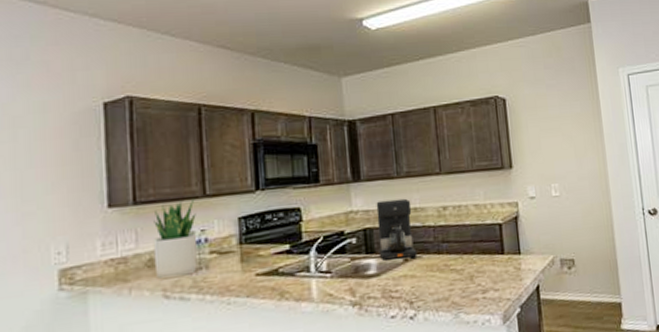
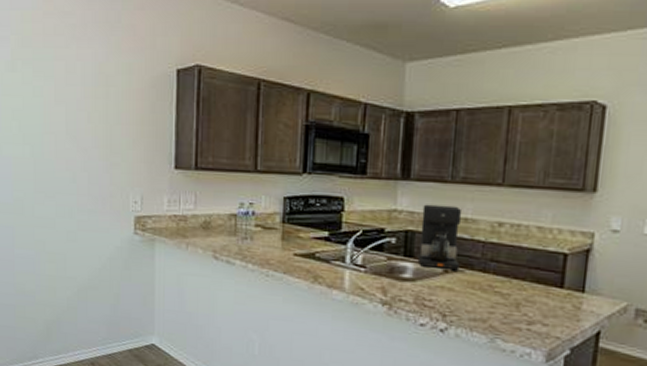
planter: present [153,199,197,280] -> none [208,171,247,243]

